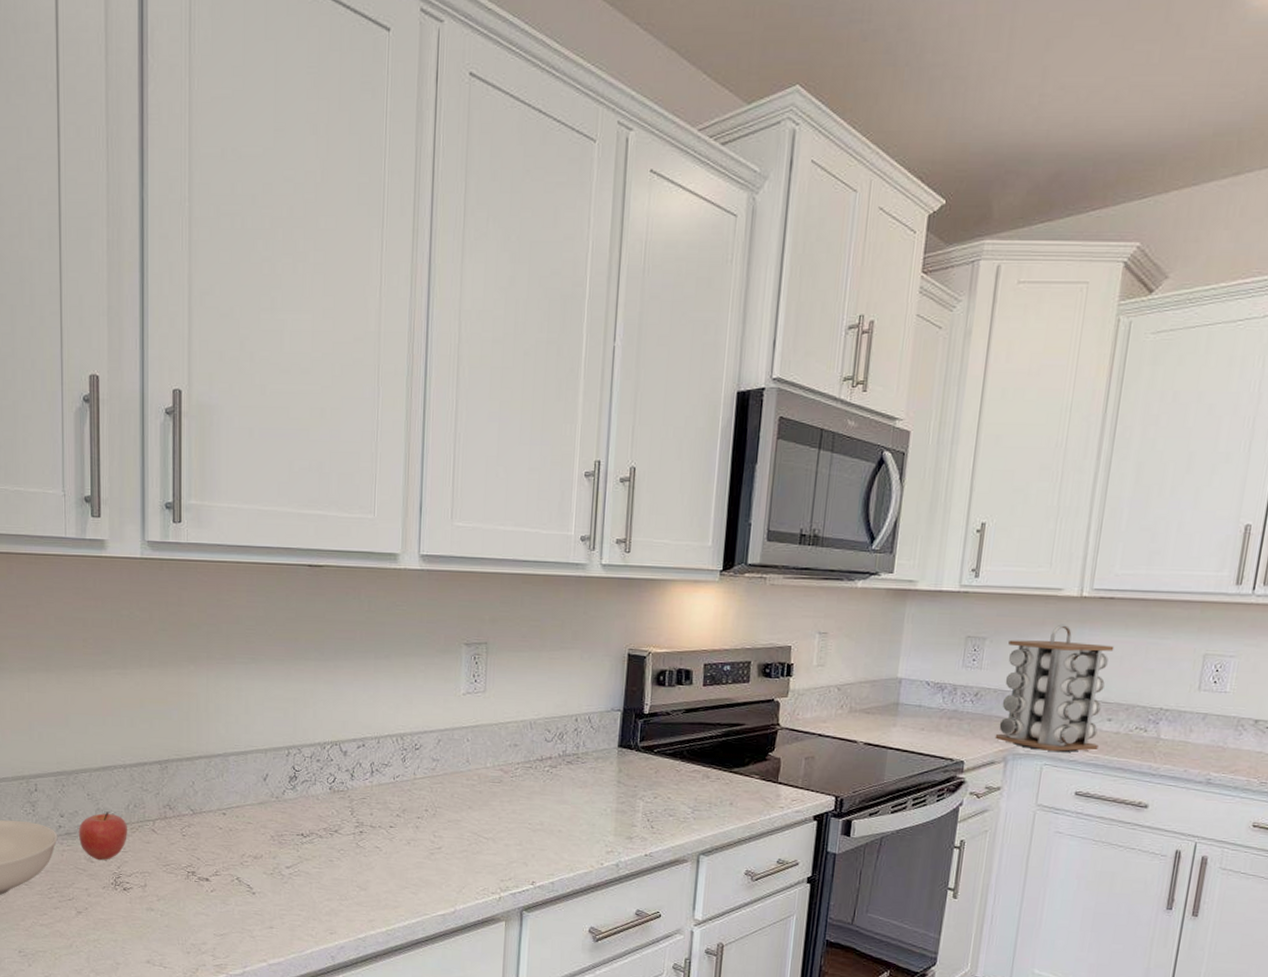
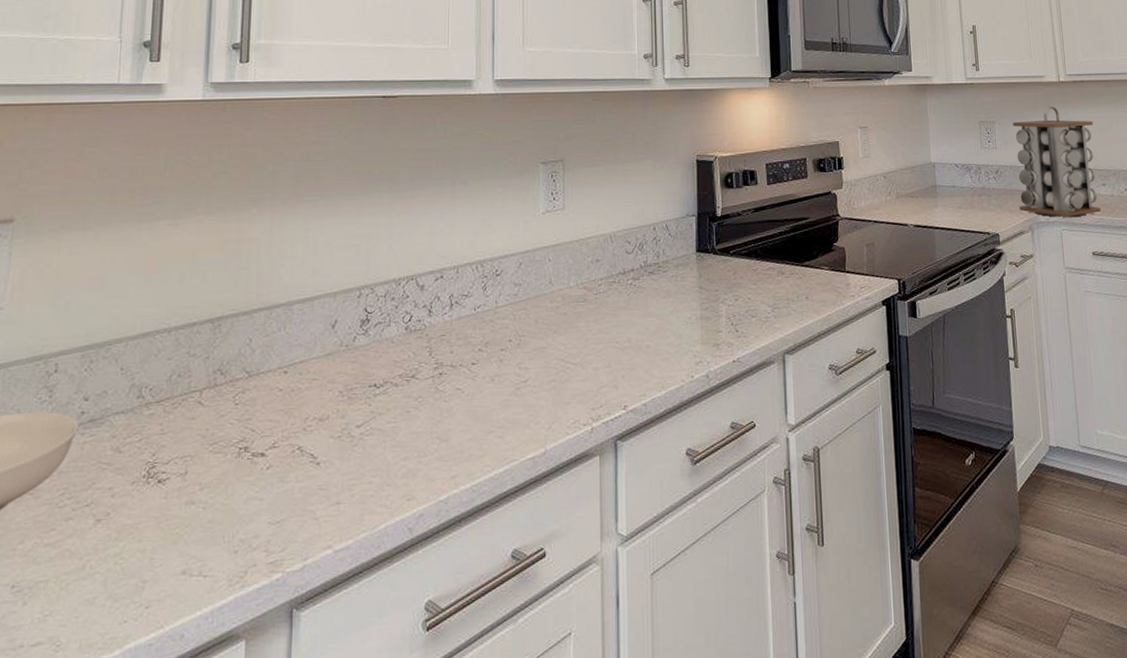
fruit: present [78,811,127,861] -> none [105,386,168,449]

